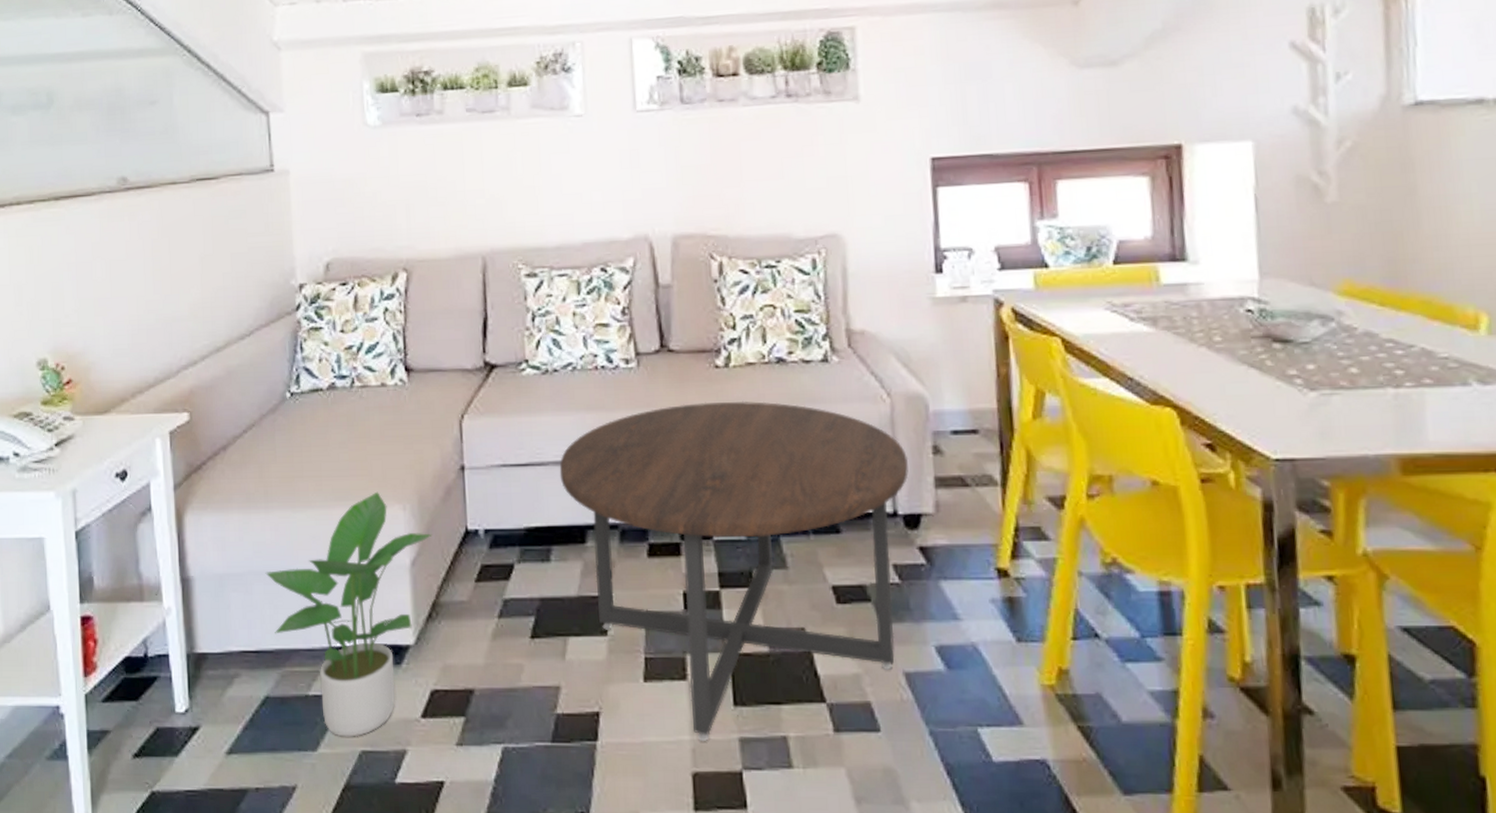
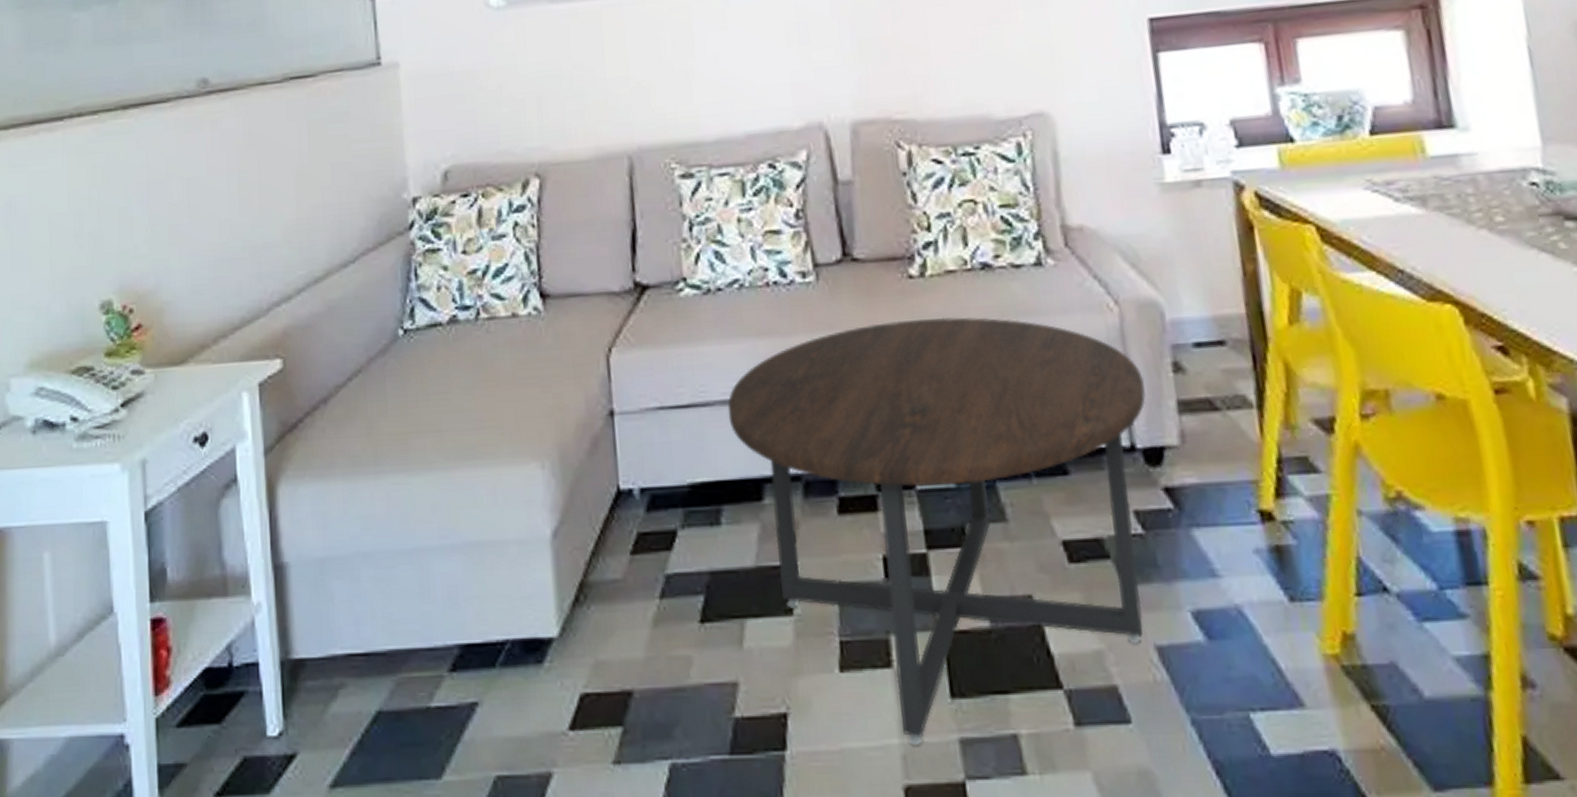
potted plant: present [265,491,432,737] -> none [375,446,577,759]

